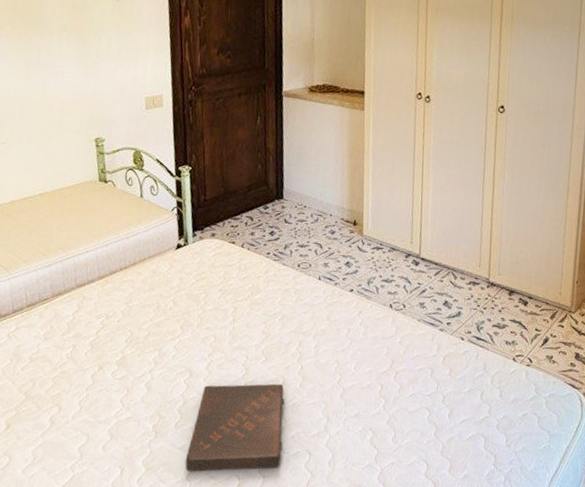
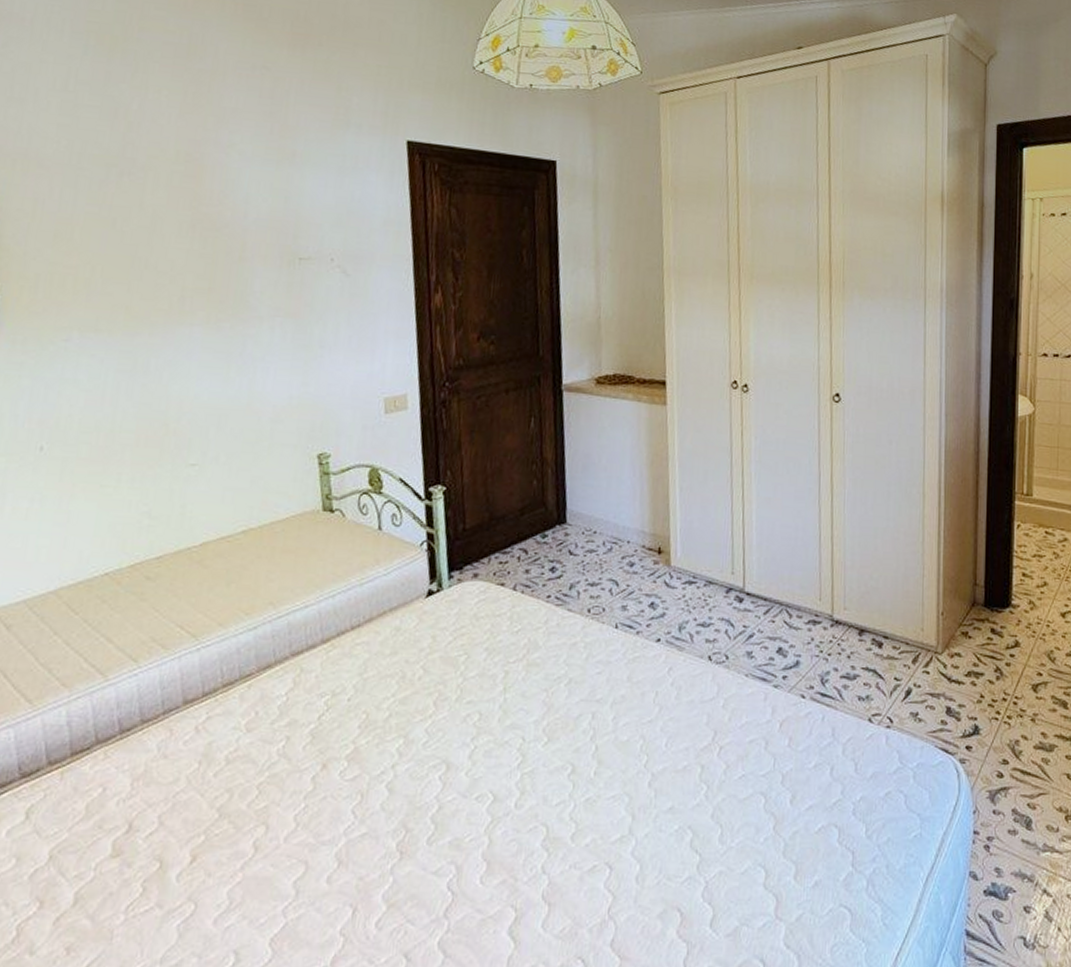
book: present [185,383,285,472] -> none [441,773,575,905]

